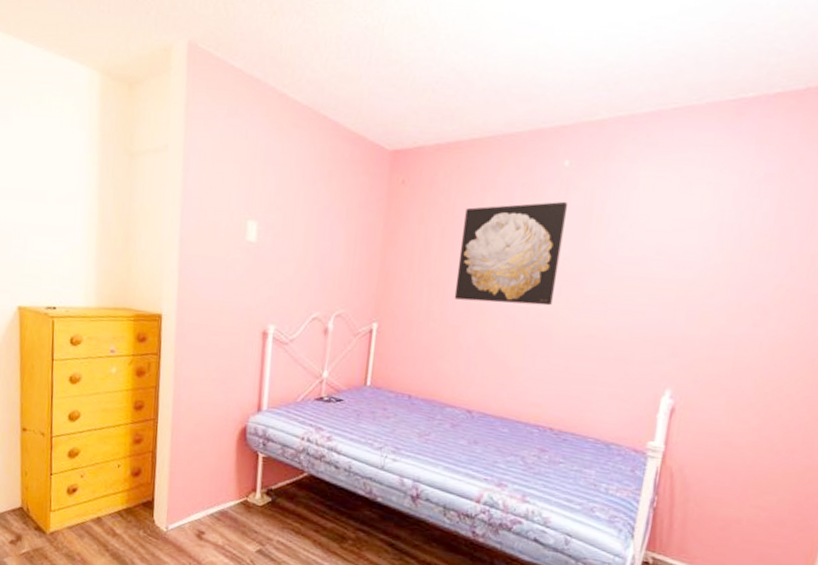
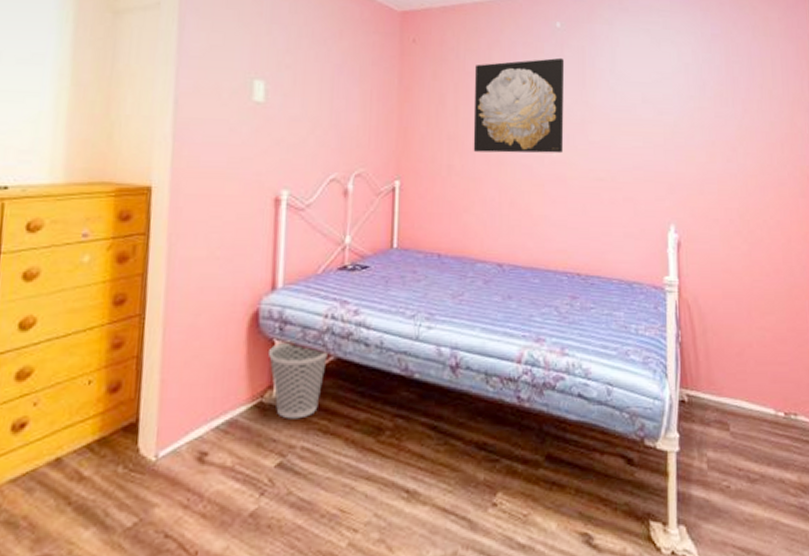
wastebasket: none [253,454,304,519] -> present [269,340,329,419]

